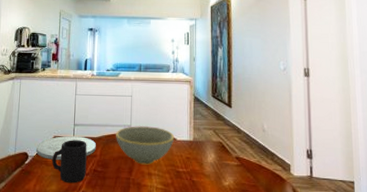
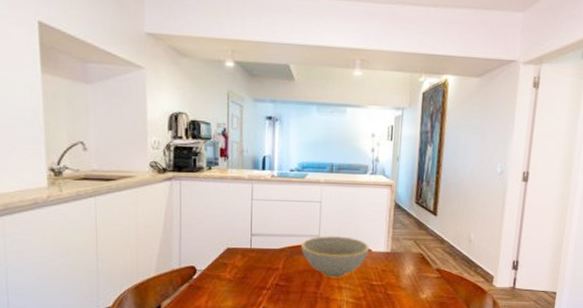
plate: present [35,136,96,160] -> none [205,247,278,274]
mug: present [52,140,87,183] -> none [226,252,267,299]

